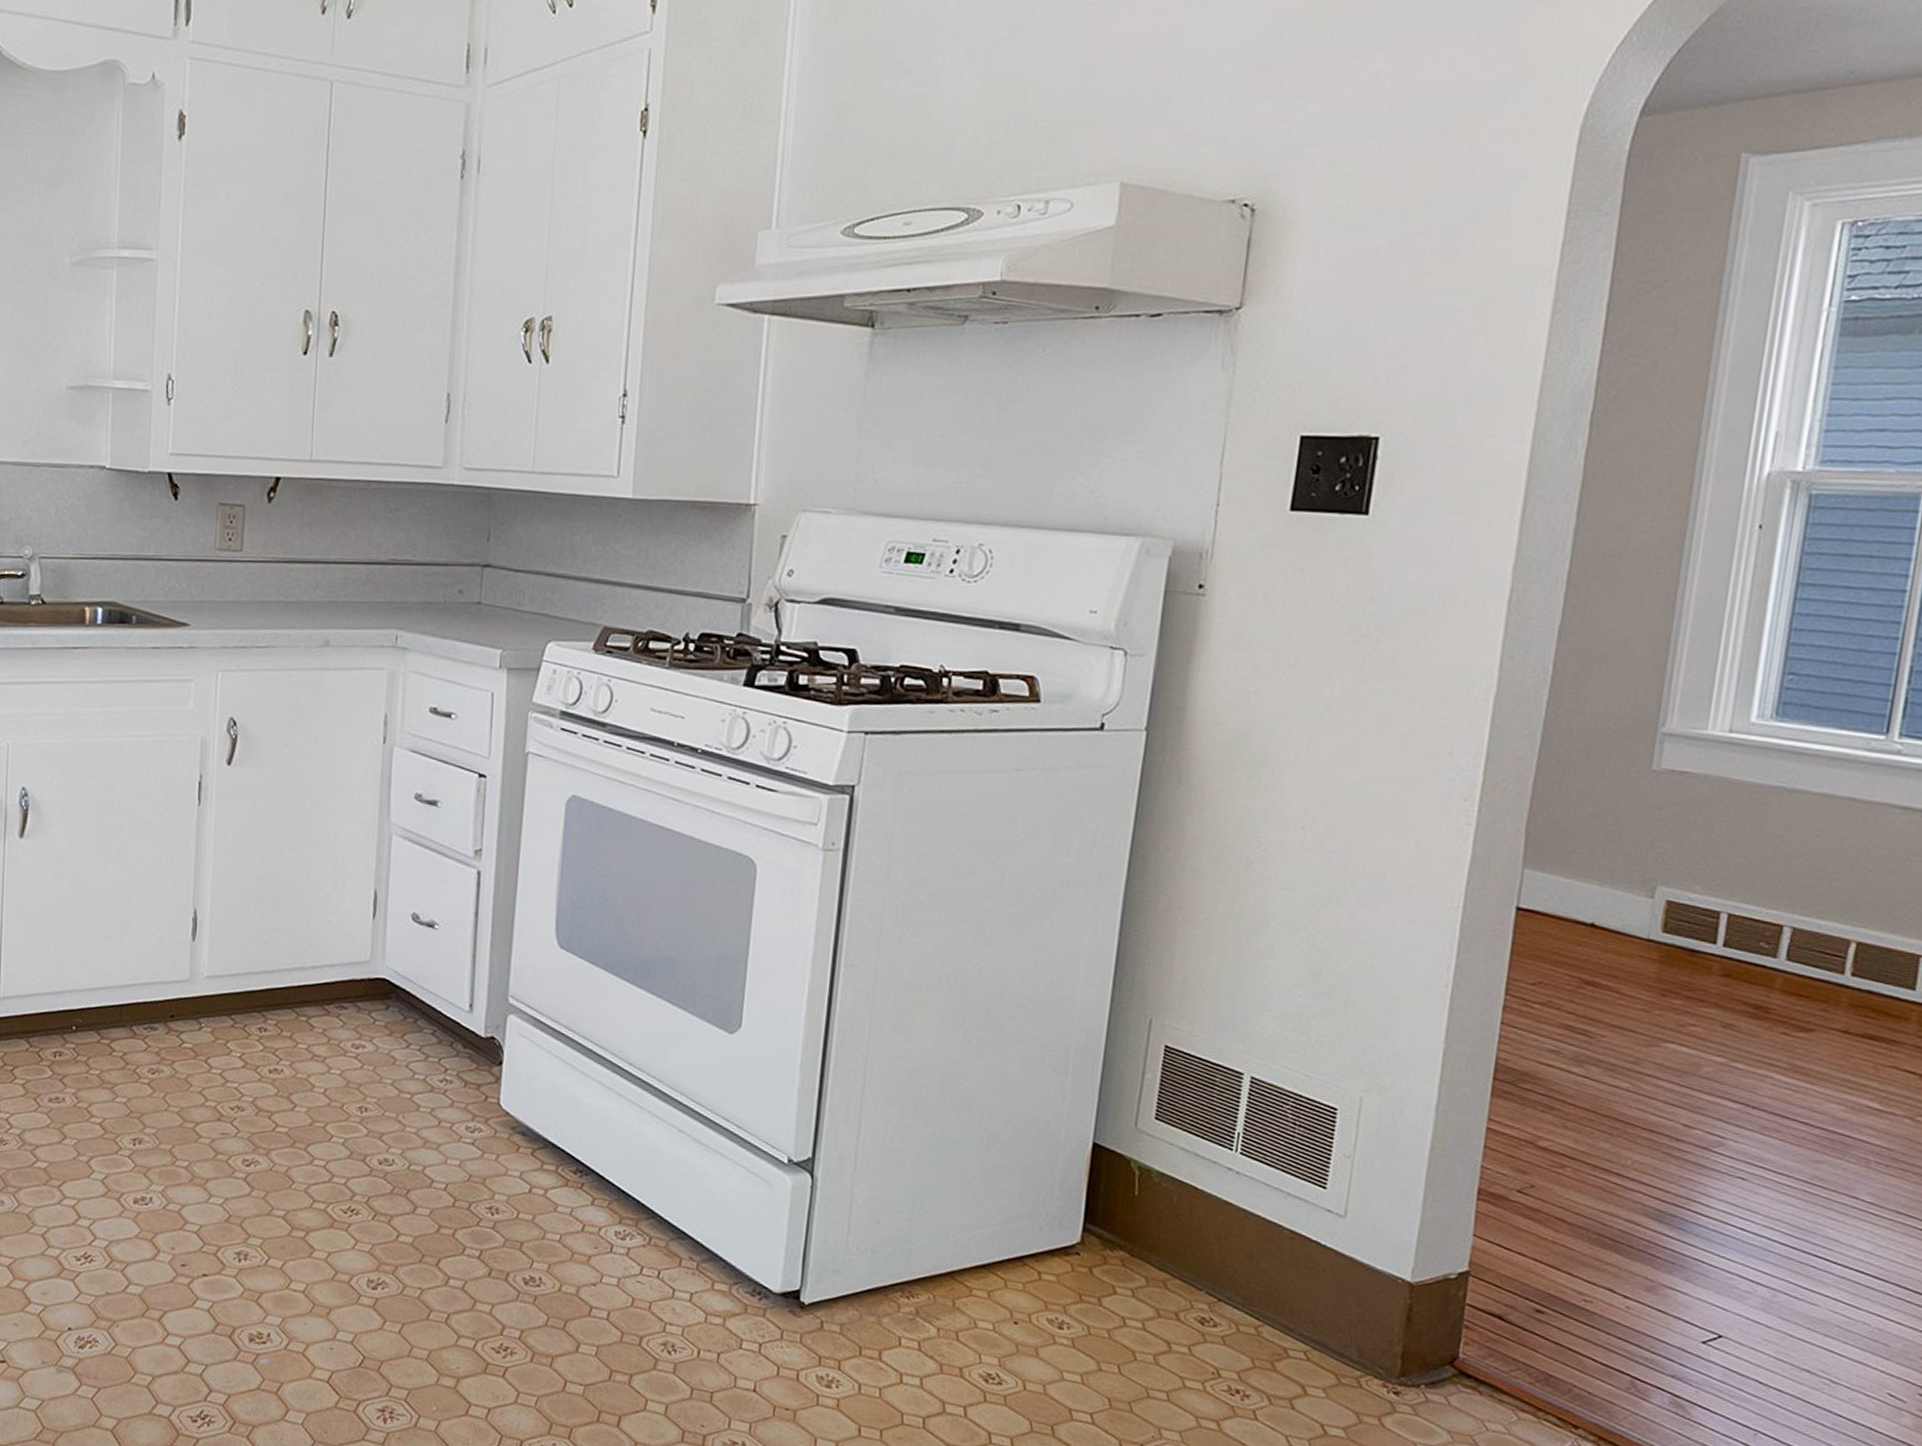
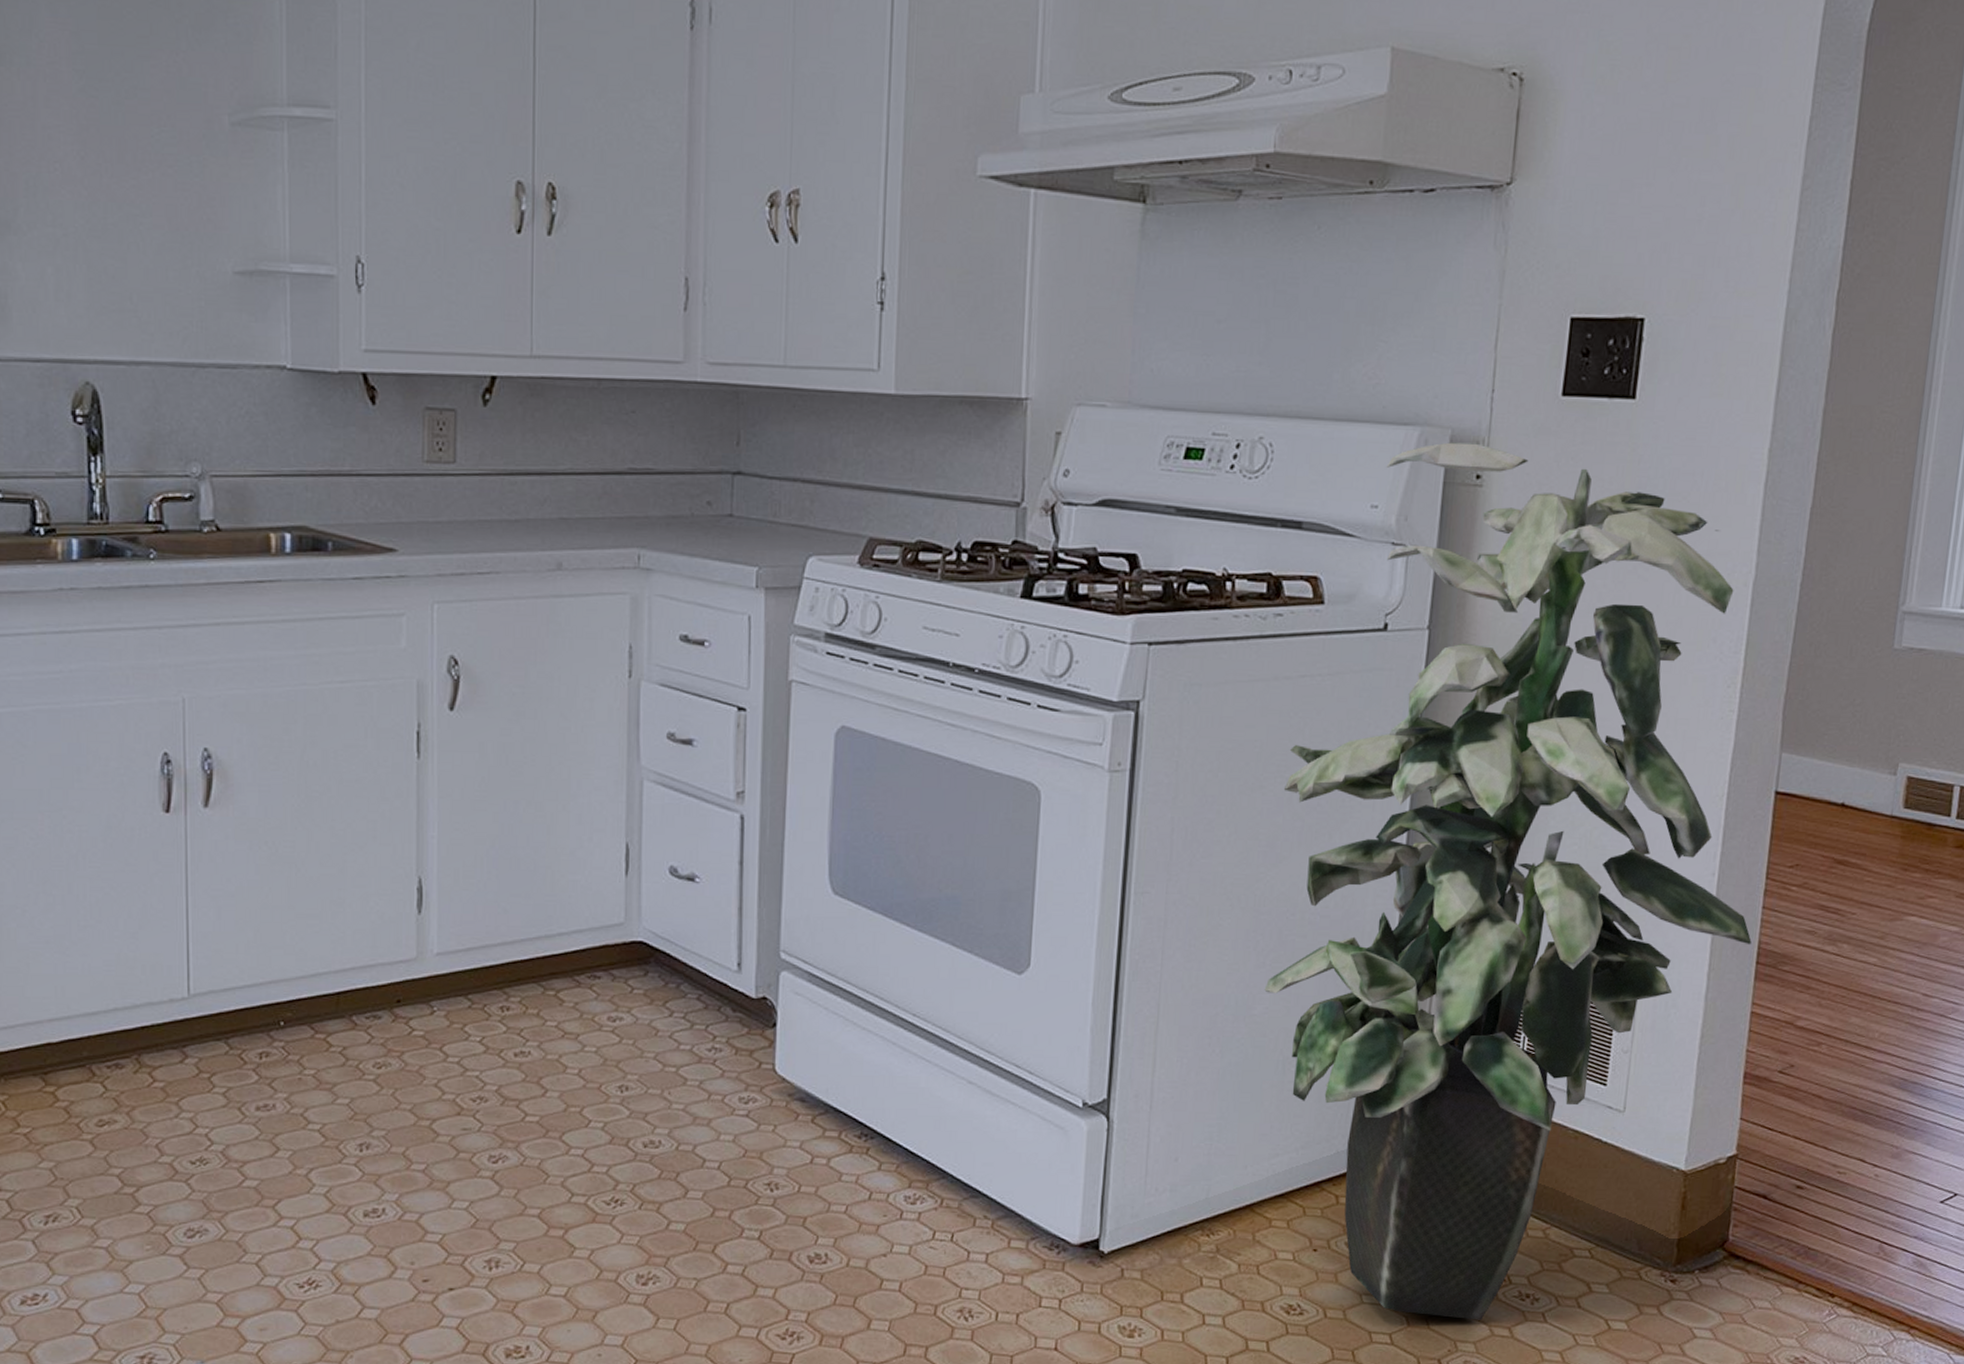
indoor plant: none [970,553,1488,1410] -> present [1264,442,1752,1320]

